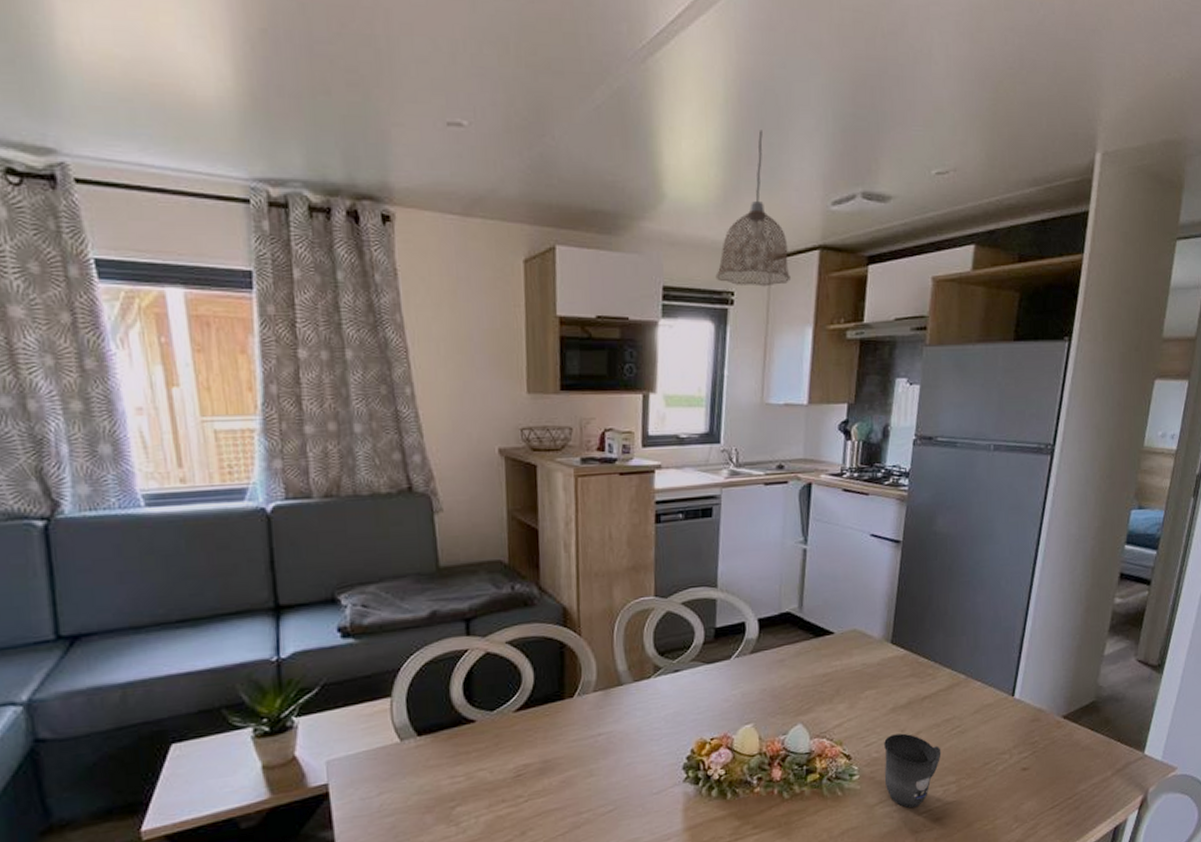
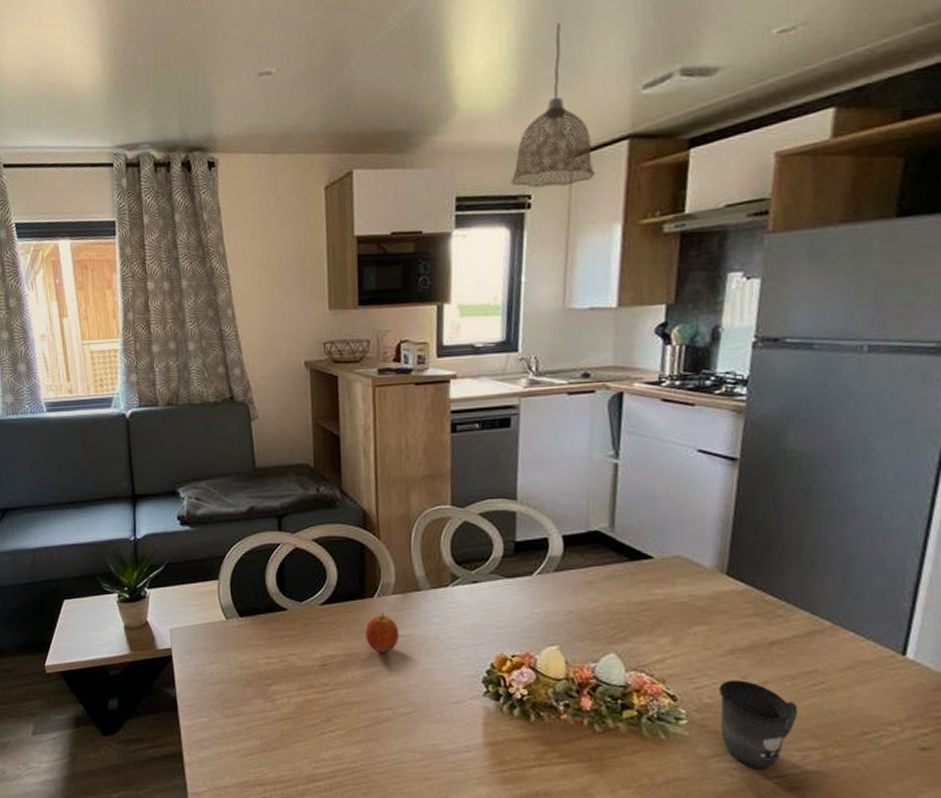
fruit: none [564,713,601,755] -> present [365,614,400,653]

